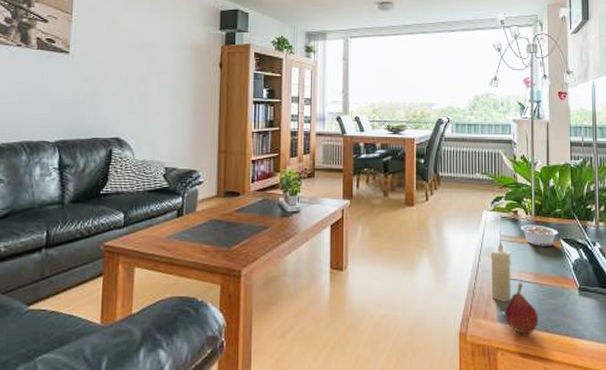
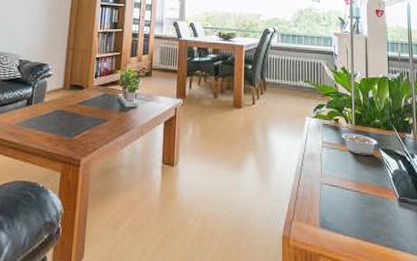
candle: present [490,241,512,302] -> none [312,147,333,208]
fruit: present [504,283,539,335] -> none [326,189,360,243]

